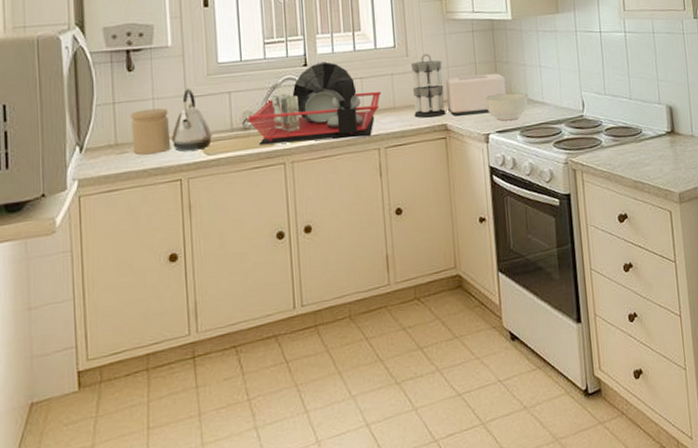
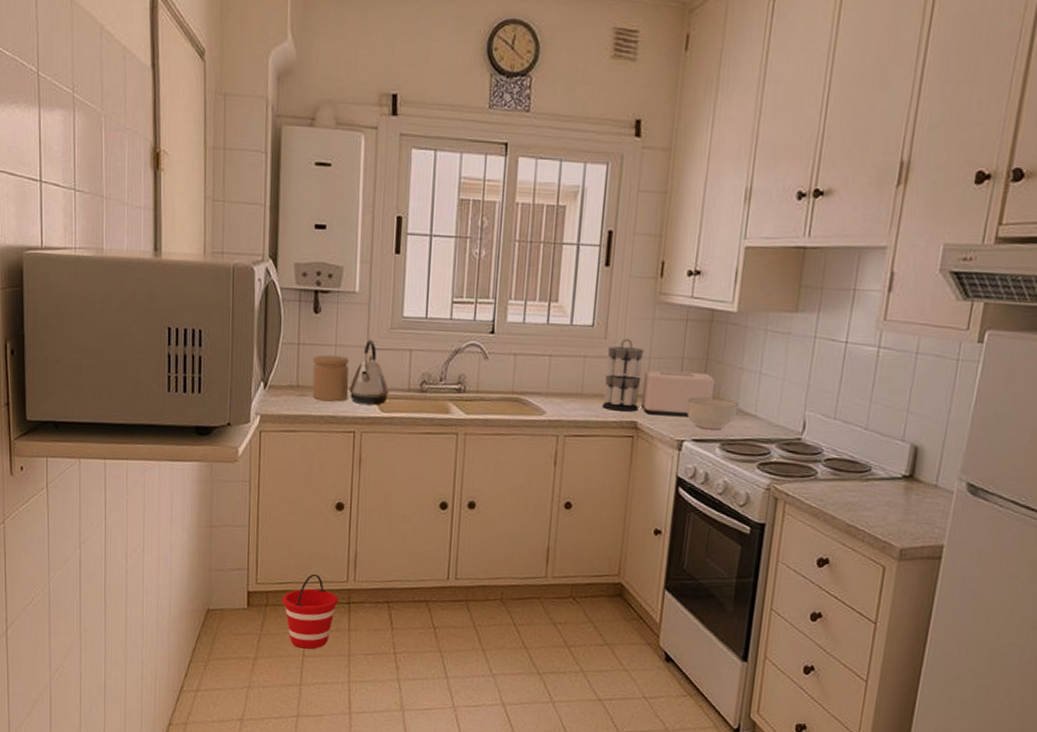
bucket: none [118,334,182,421] -> present [282,573,339,649]
dish rack: present [248,62,382,146] -> none [426,331,570,421]

